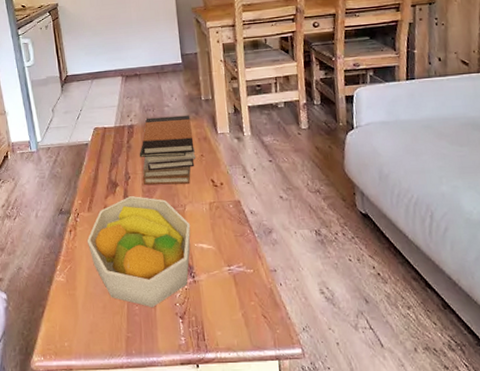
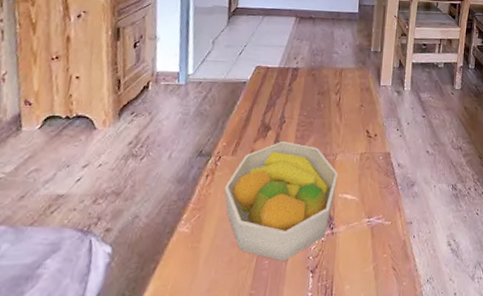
book stack: present [139,115,195,185] -> none [297,62,357,132]

